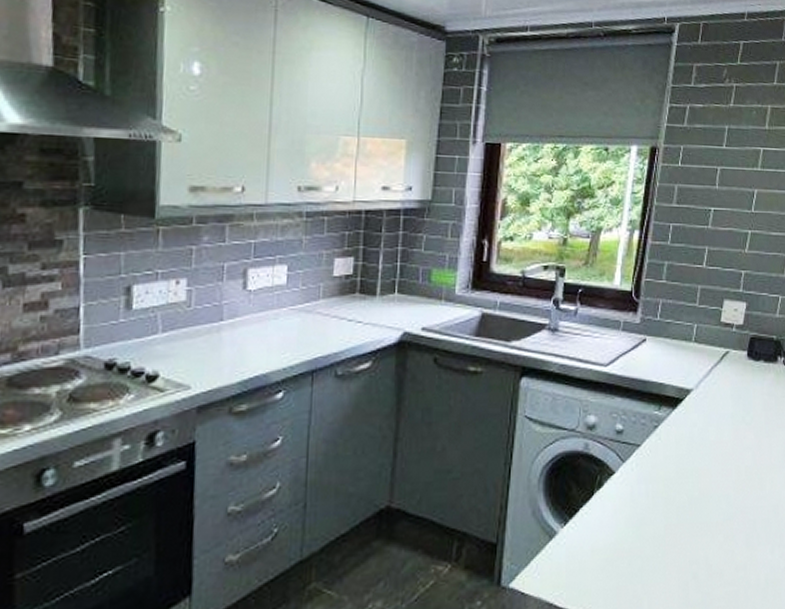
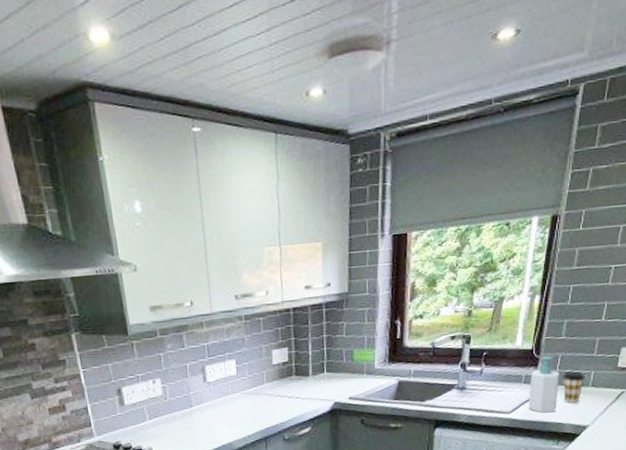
soap bottle: none [627,301,661,370] -> present [528,356,560,414]
coffee cup: none [663,322,688,360] -> present [562,371,585,404]

